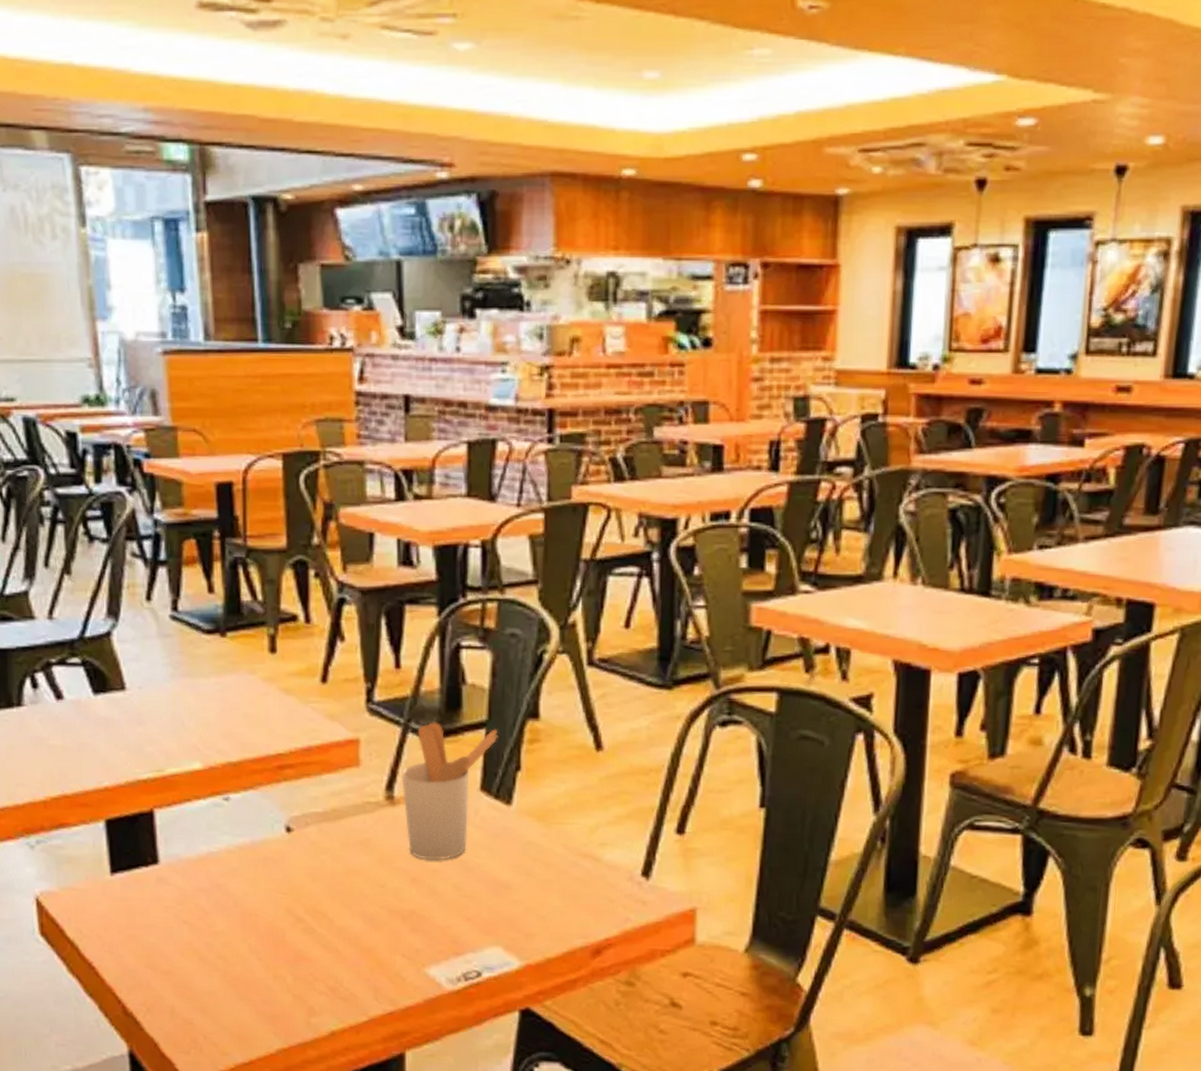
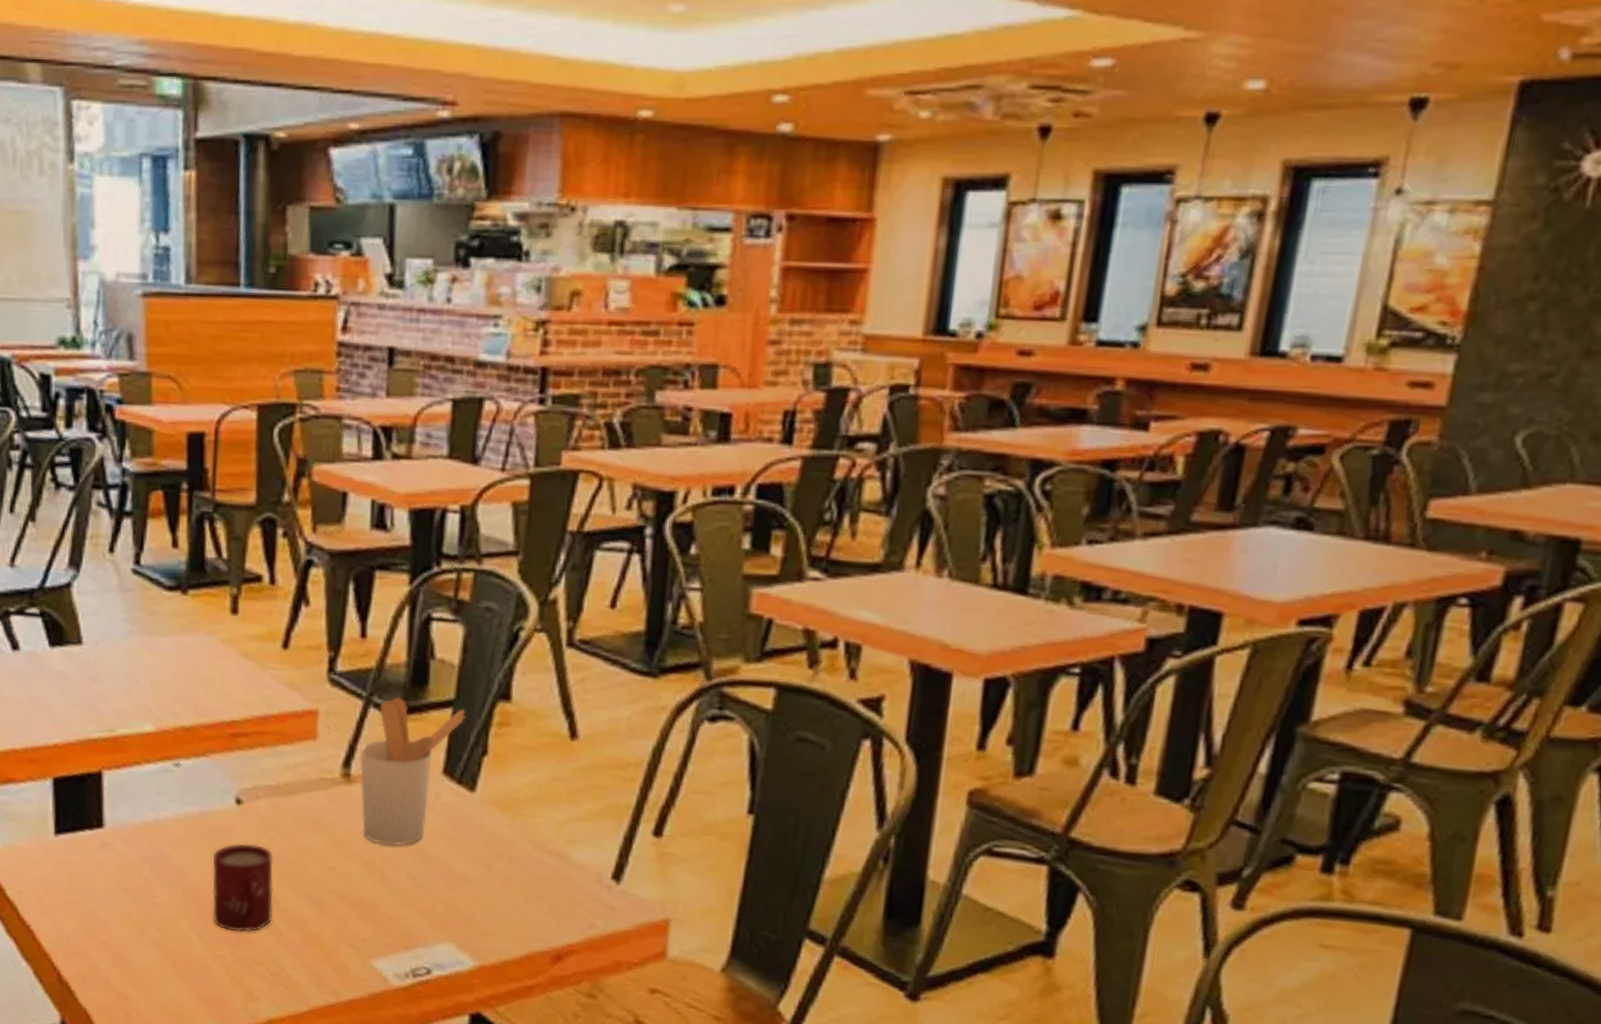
cup: none [267,868,329,953] -> present [212,843,274,933]

